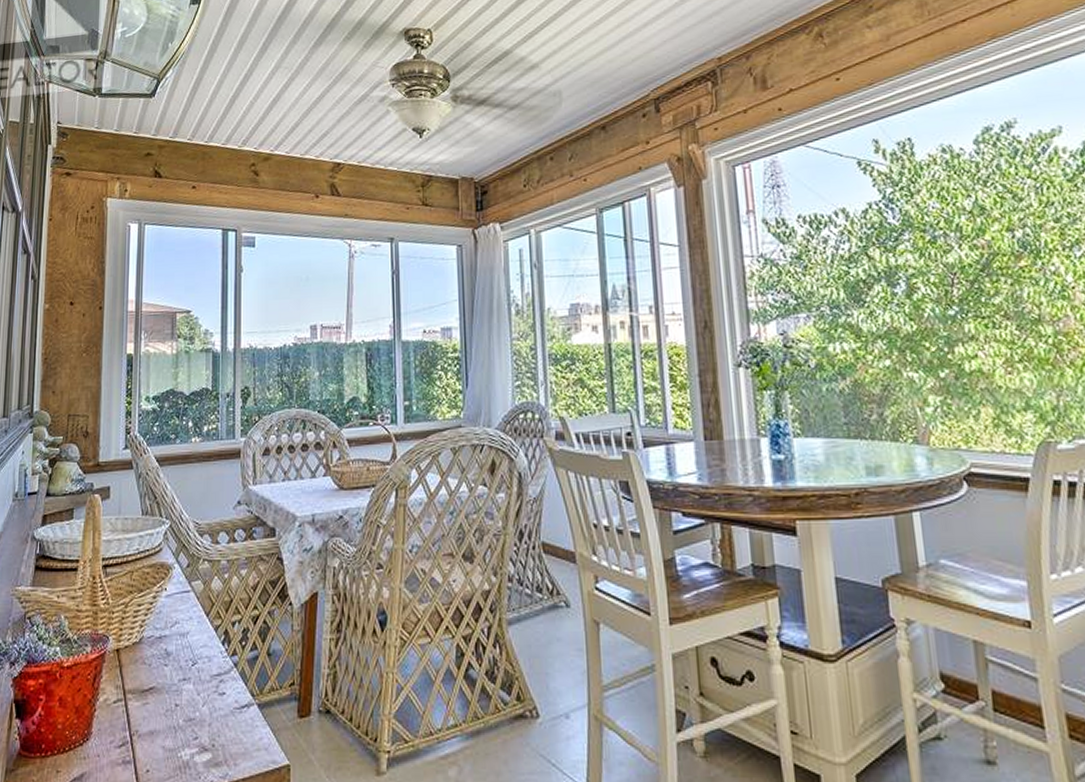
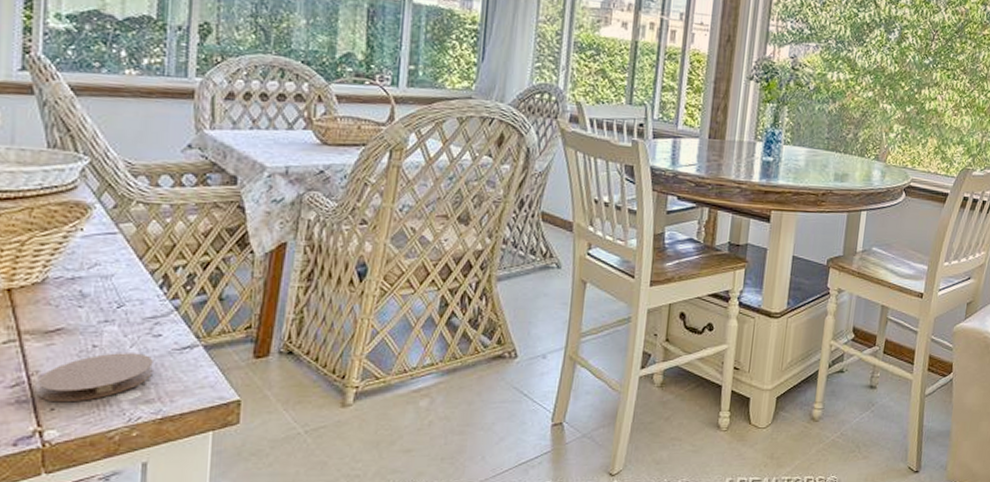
coaster: none [137,712,220,764] -> present [37,353,153,403]

